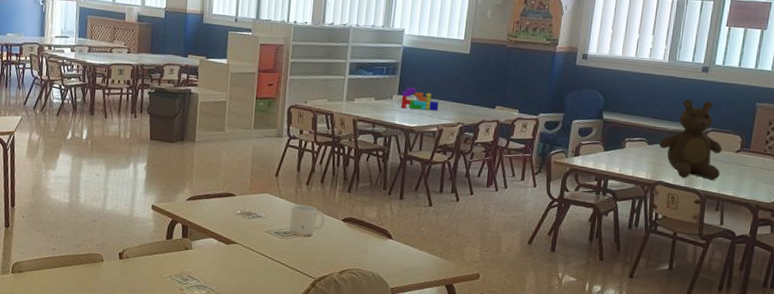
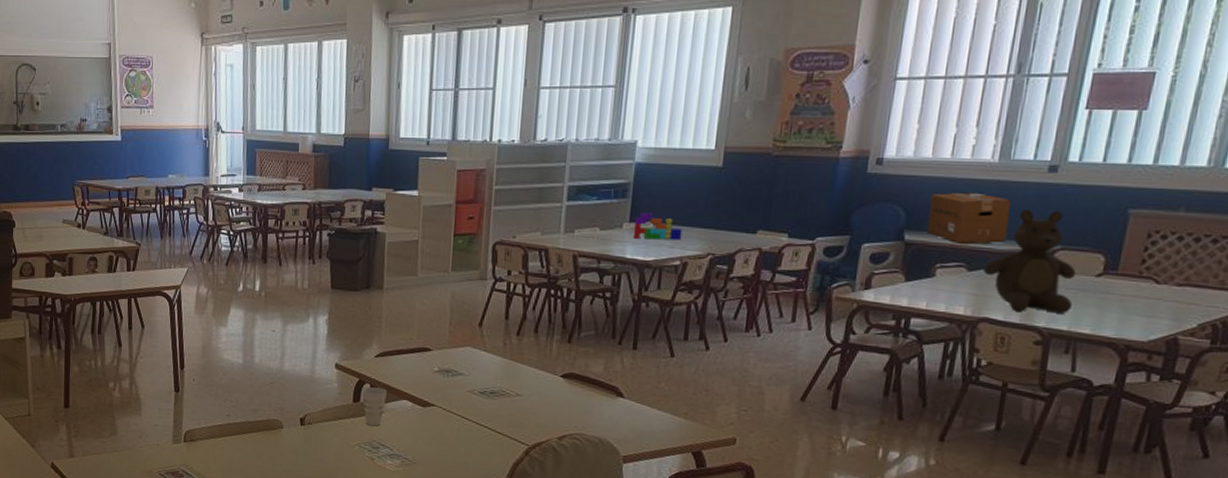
cup: none [174,226,196,261] -> present [361,387,387,426]
mug: present [289,204,325,236] -> none [497,359,540,396]
box: none [619,83,677,125] -> present [927,192,1010,244]

